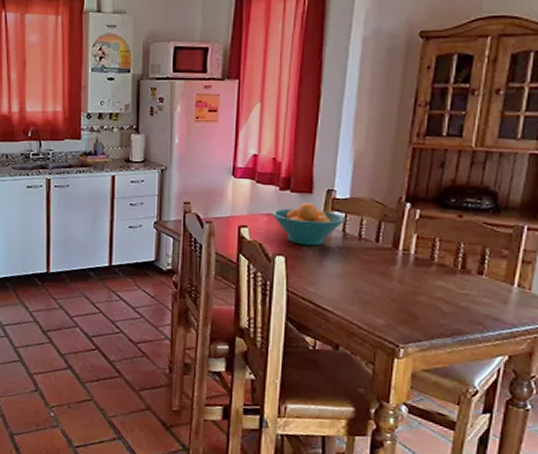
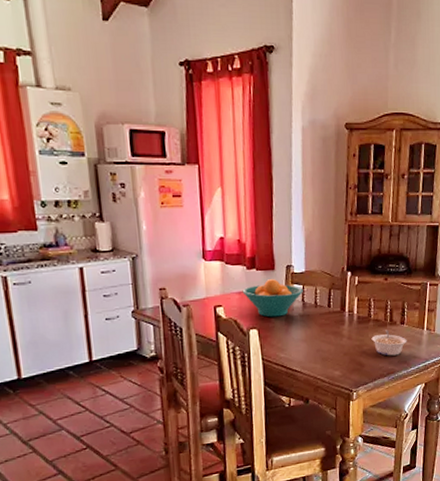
legume: none [432,278,486,313] -> present [371,329,407,356]

